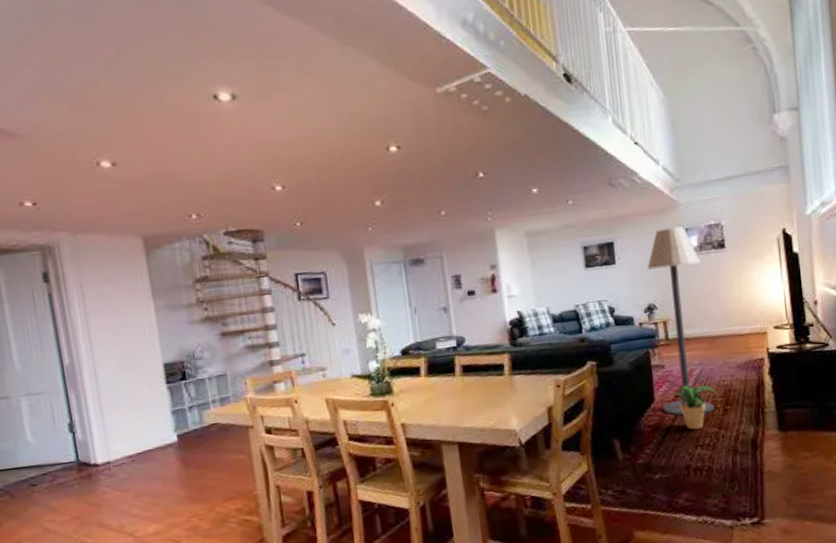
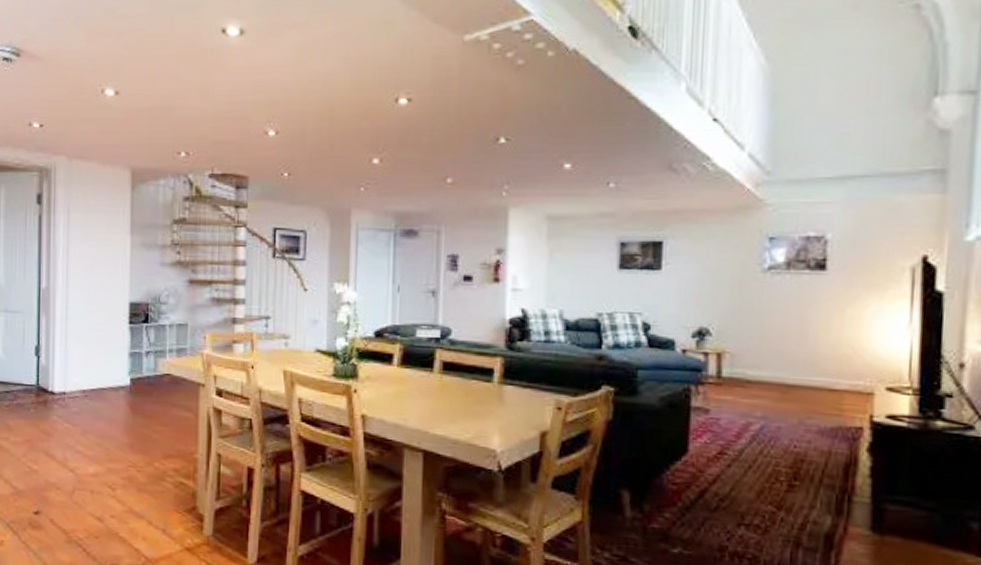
floor lamp: present [647,226,715,416] -> none [698,233,786,485]
potted plant: present [669,385,717,430] -> none [709,440,782,502]

